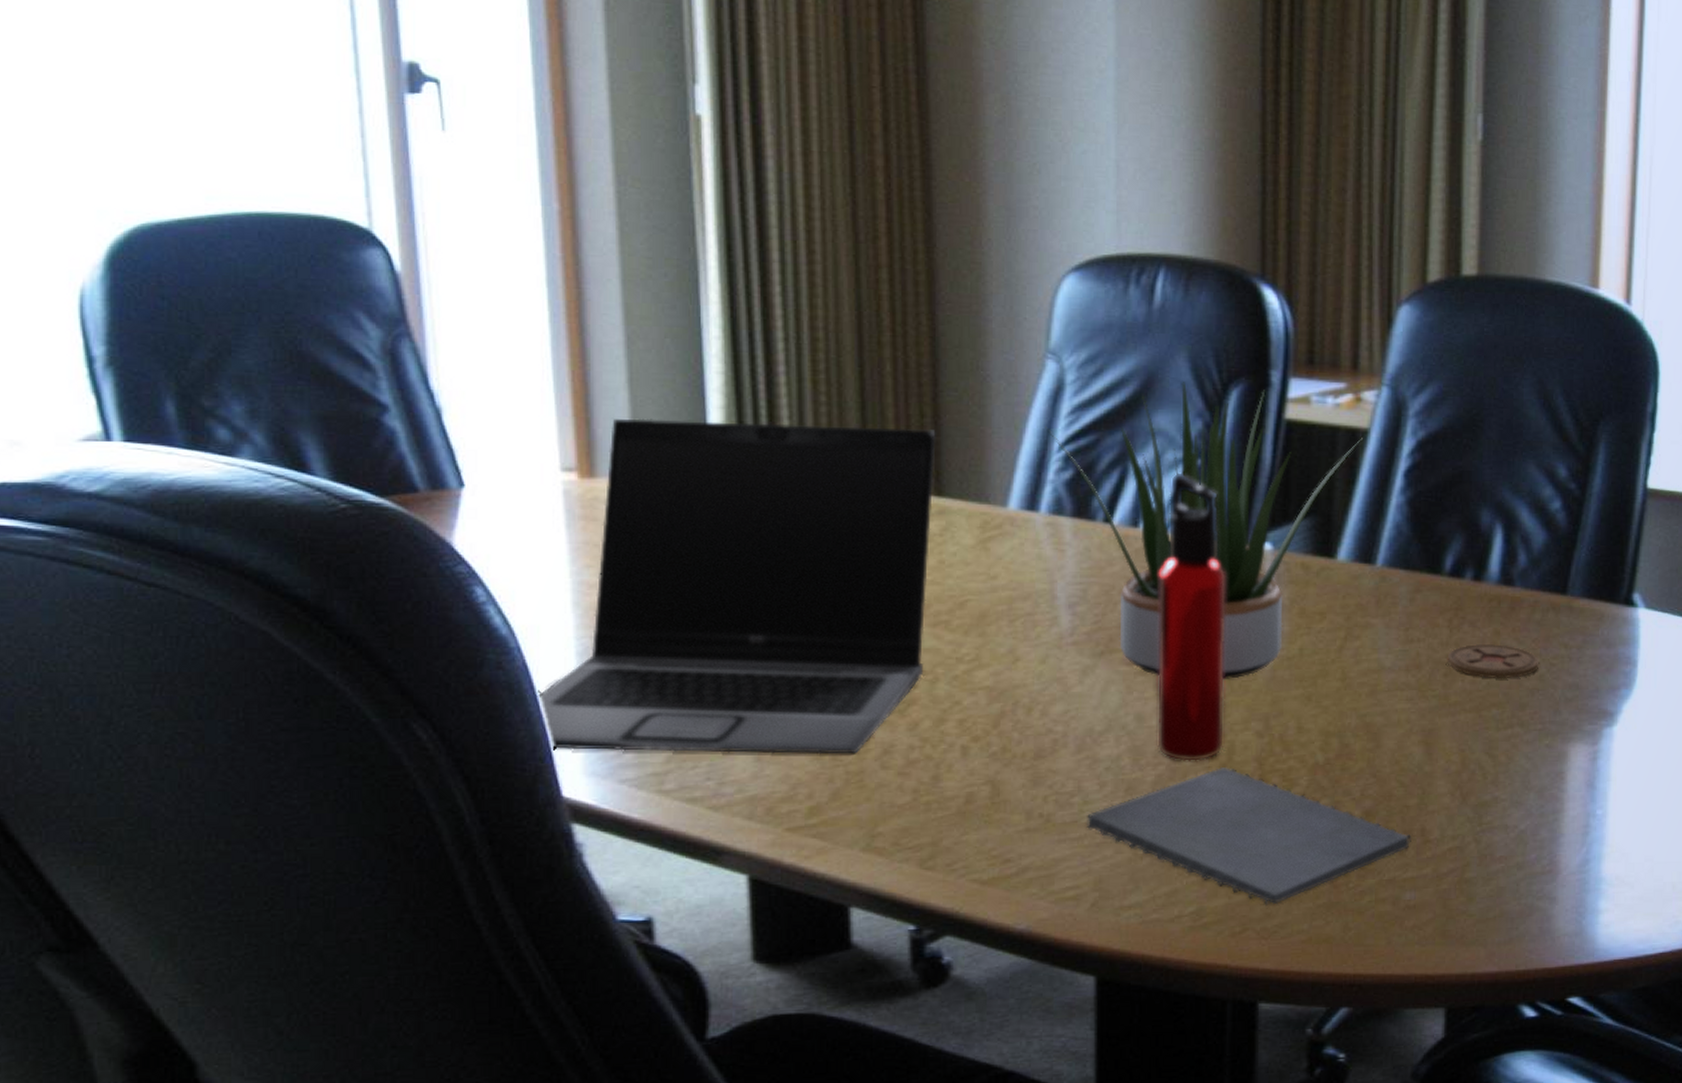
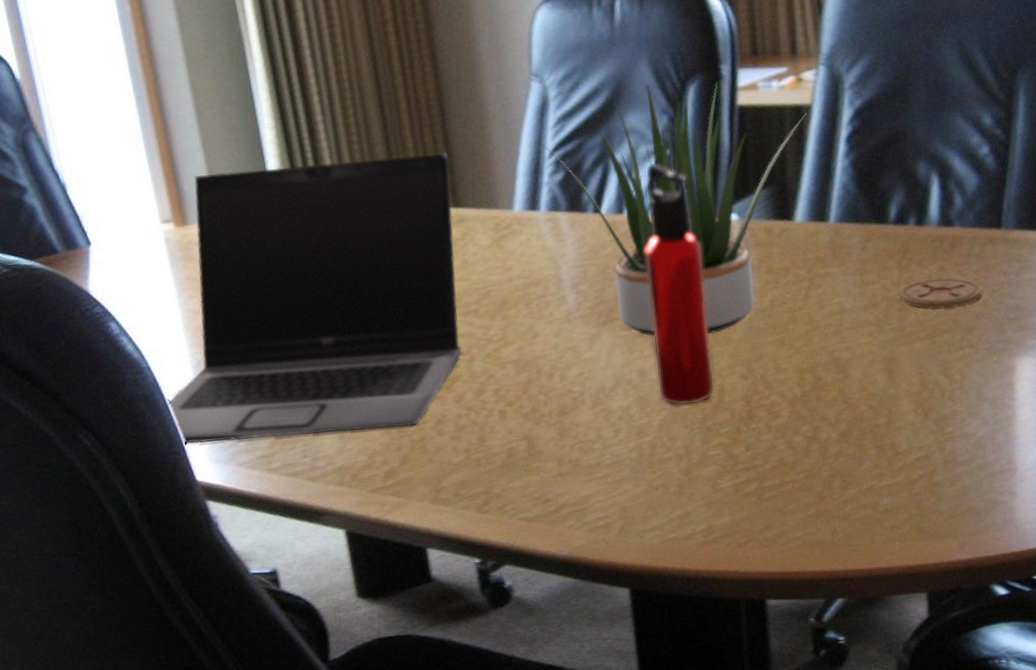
notepad: present [1087,766,1411,905] -> none [608,407,884,519]

